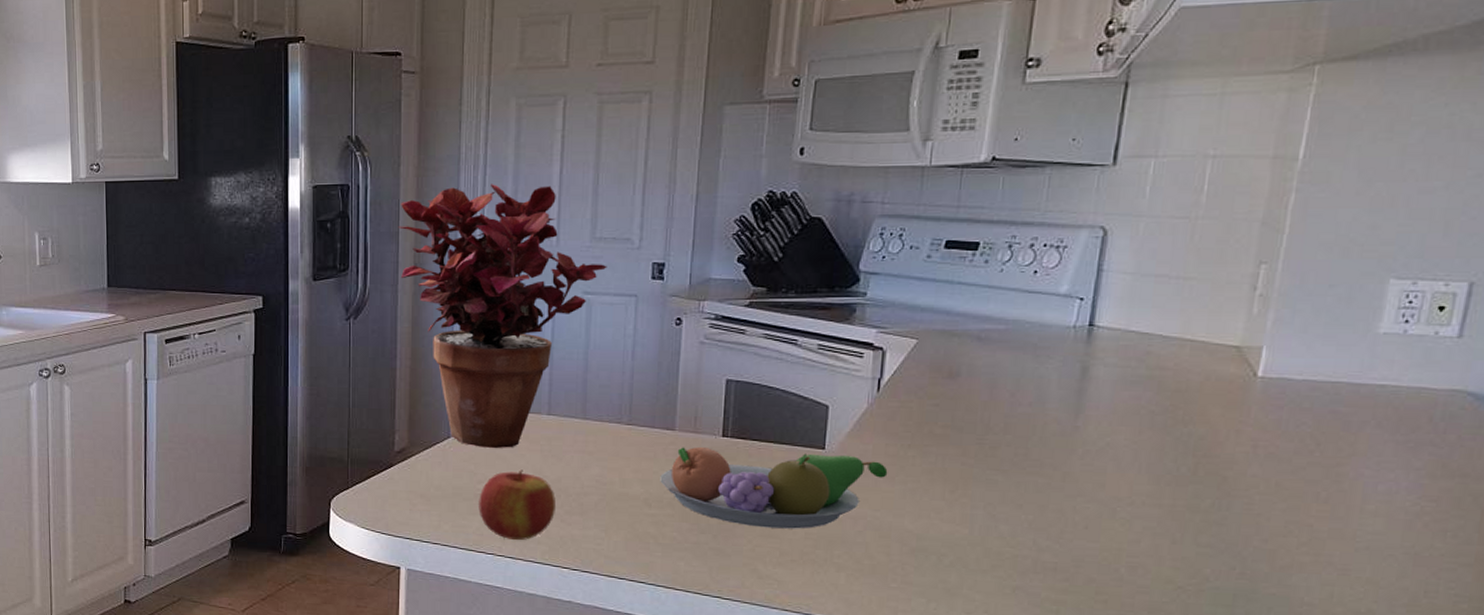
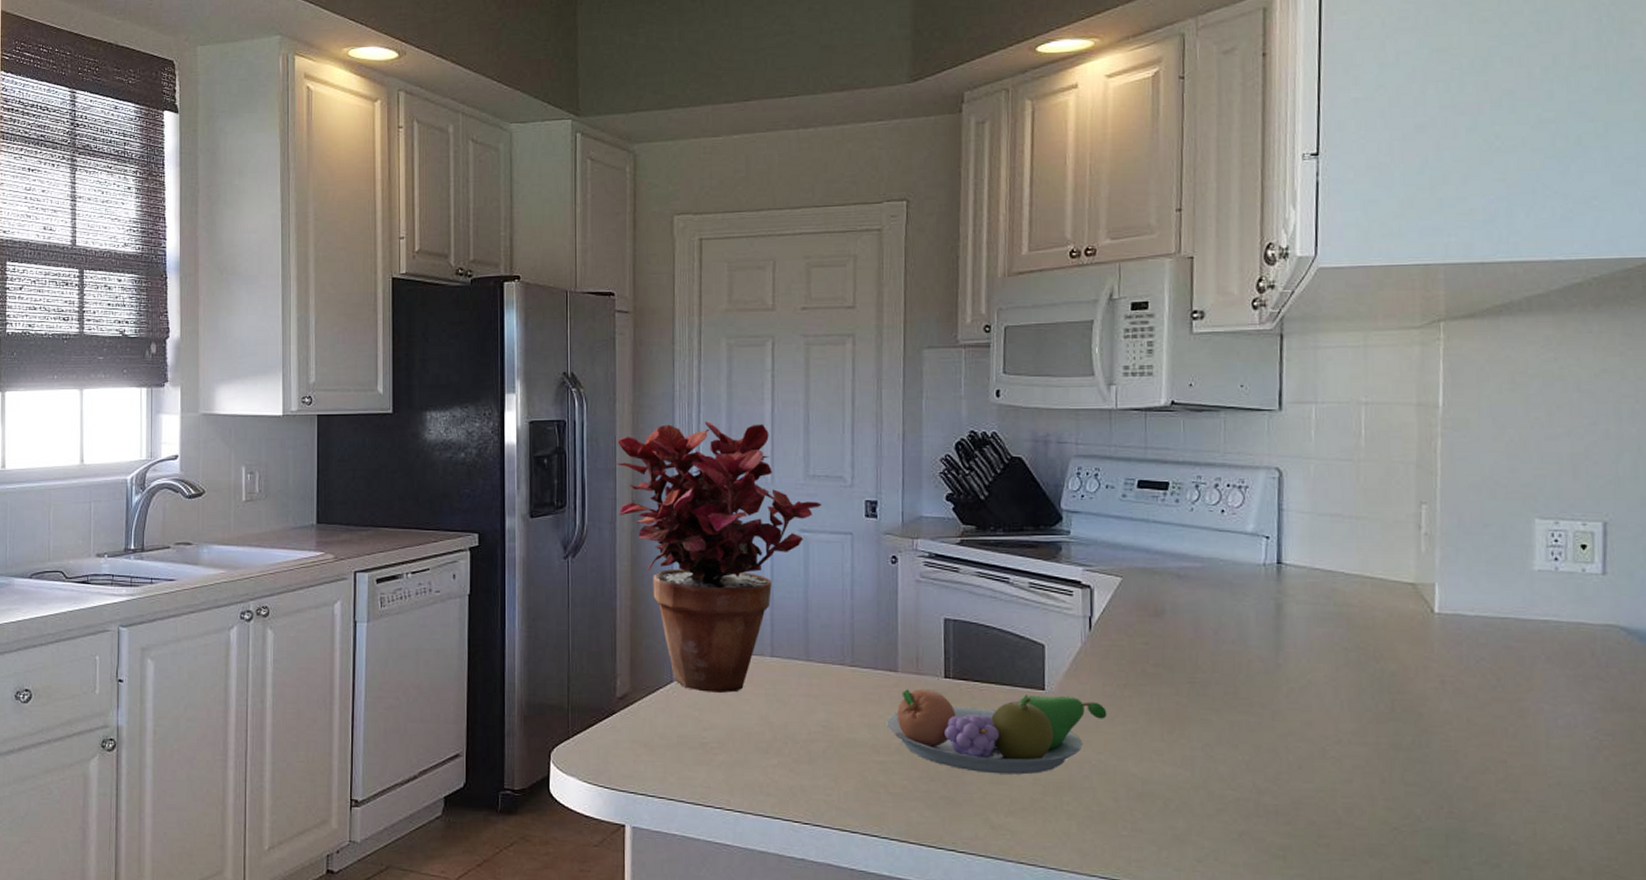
apple: present [478,469,556,541] -> none [704,715,783,793]

